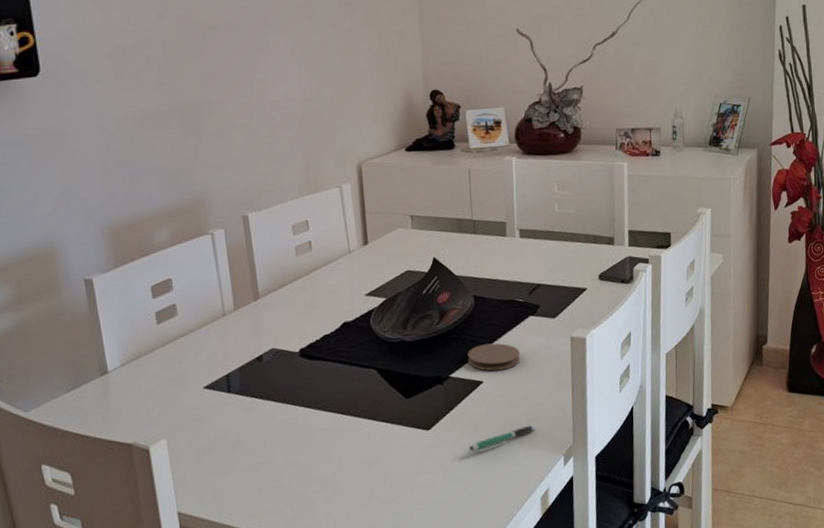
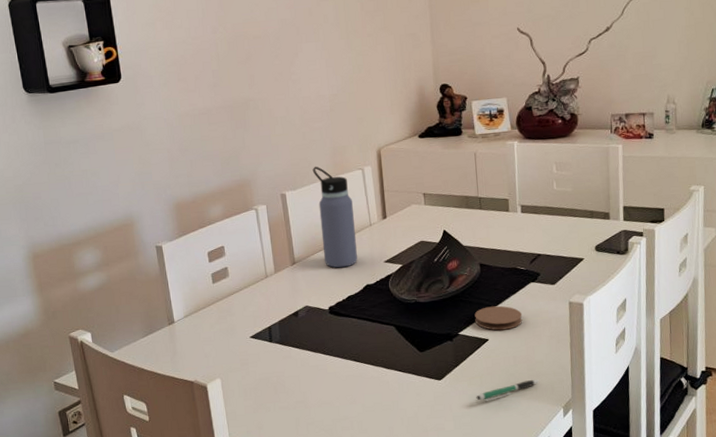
water bottle: none [280,182,334,303] -> present [312,166,358,268]

